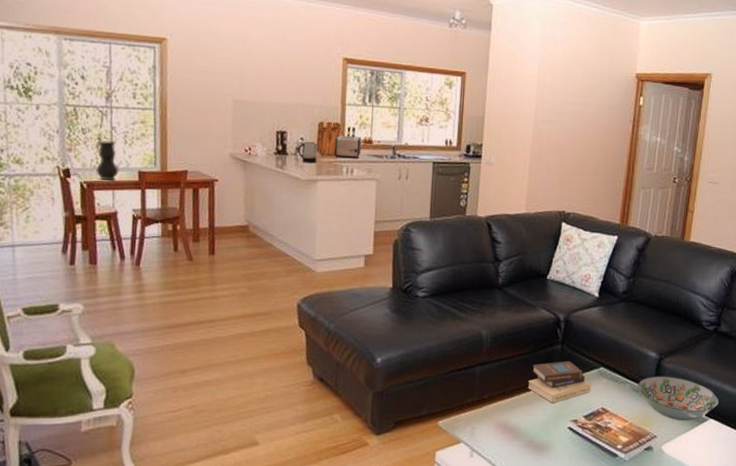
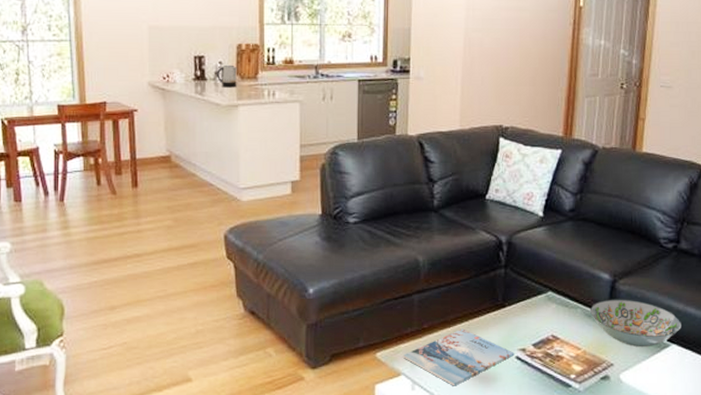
vase: present [96,140,119,180] -> none [16,74,39,116]
toaster: present [335,135,362,158] -> none [254,56,283,81]
magazine: none [463,400,567,454] -> present [403,328,515,386]
books: present [527,361,591,404] -> none [470,286,539,332]

